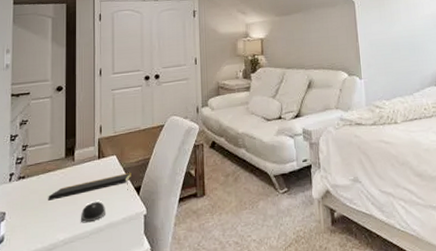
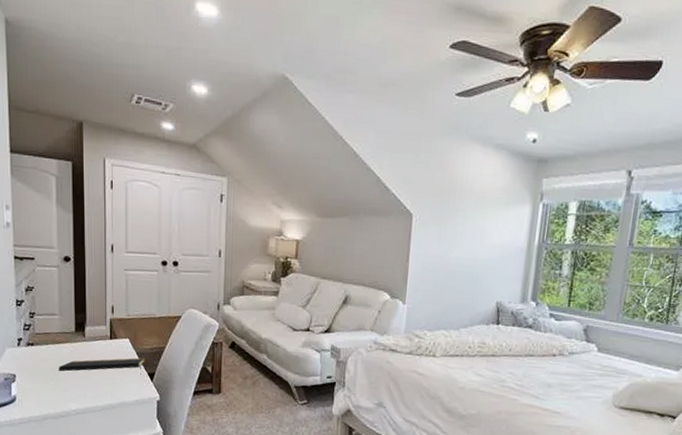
computer mouse: present [81,201,107,223] -> none [93,379,119,399]

